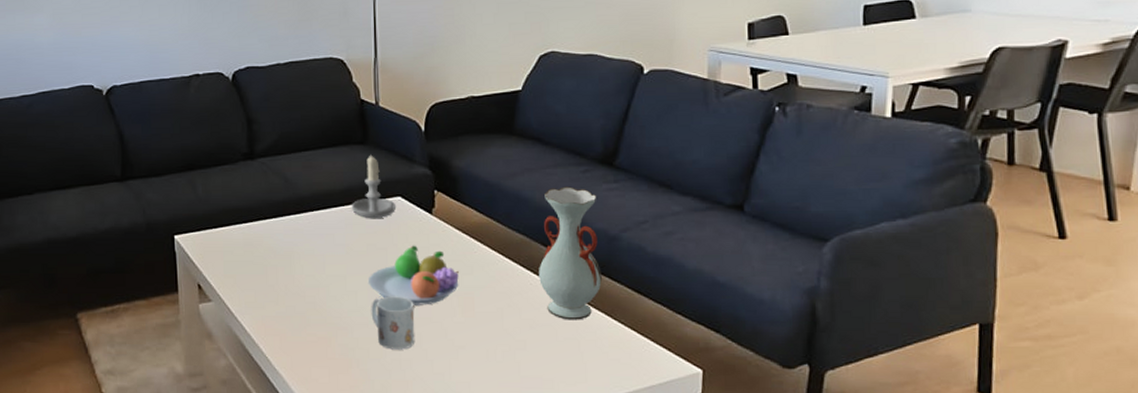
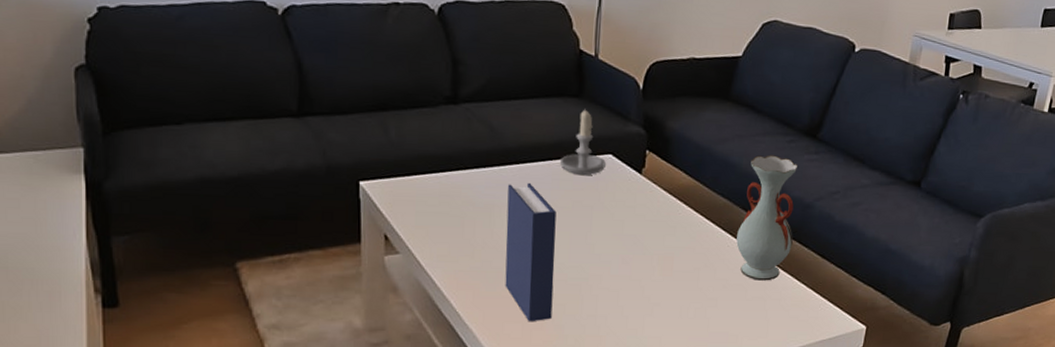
hardback book: none [305,228,357,367] -> present [505,182,557,322]
fruit bowl: present [367,245,460,305] -> none [570,204,663,264]
mug: present [371,296,415,350] -> none [570,253,615,306]

